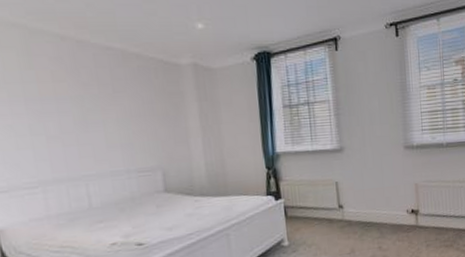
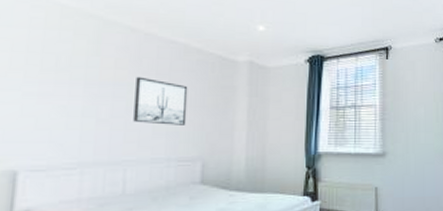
wall art: none [77,88,140,137] -> present [133,76,188,125]

